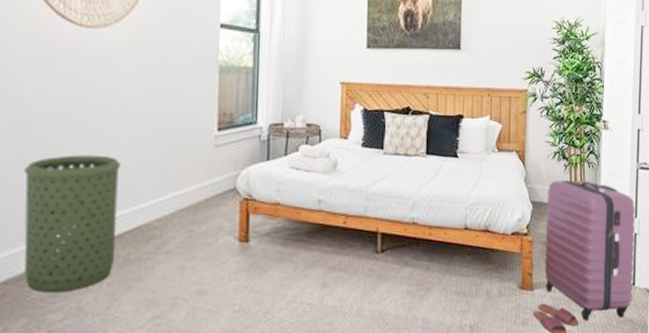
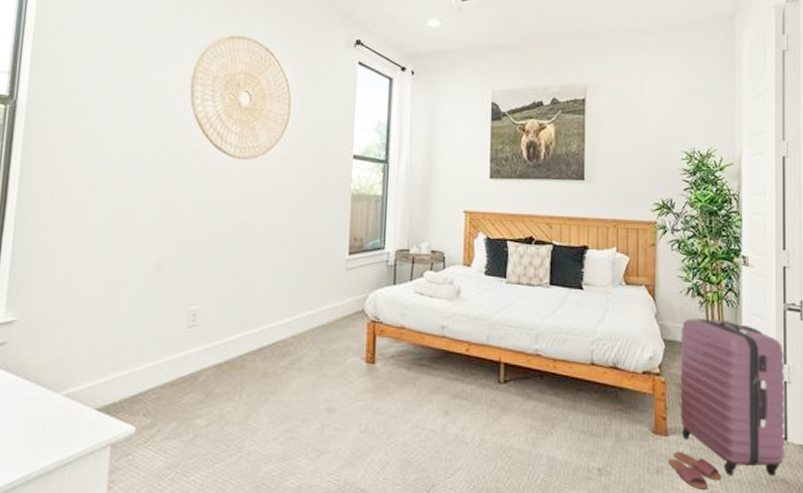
laundry basket: present [23,155,122,293] -> none [177,273,264,400]

